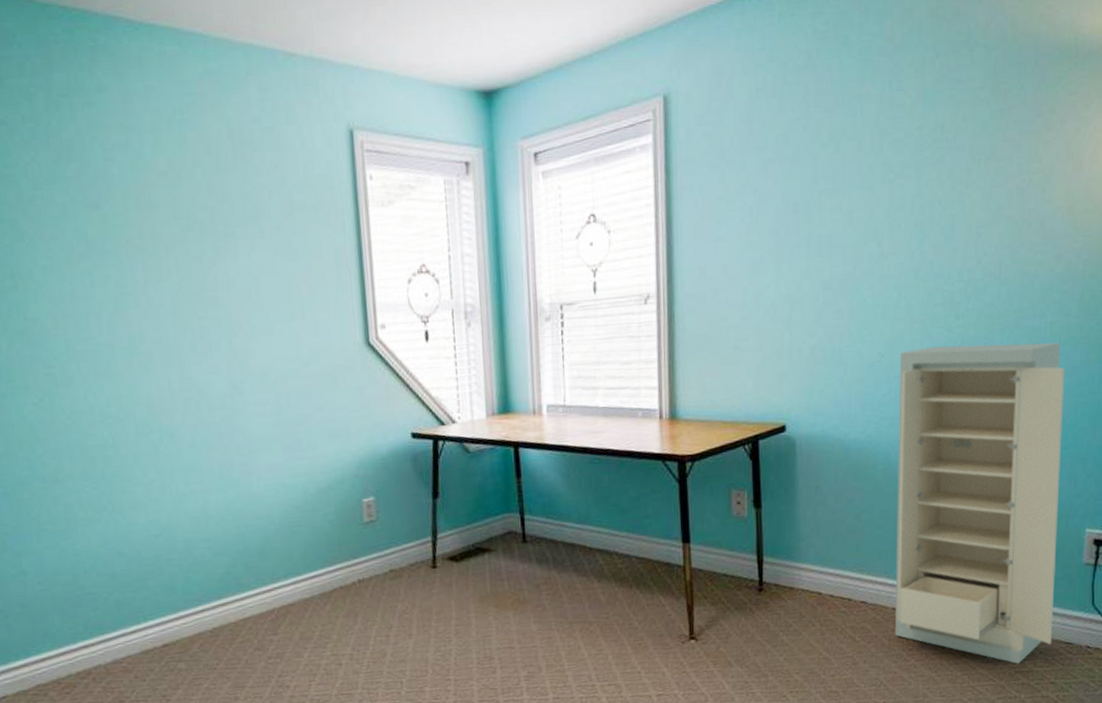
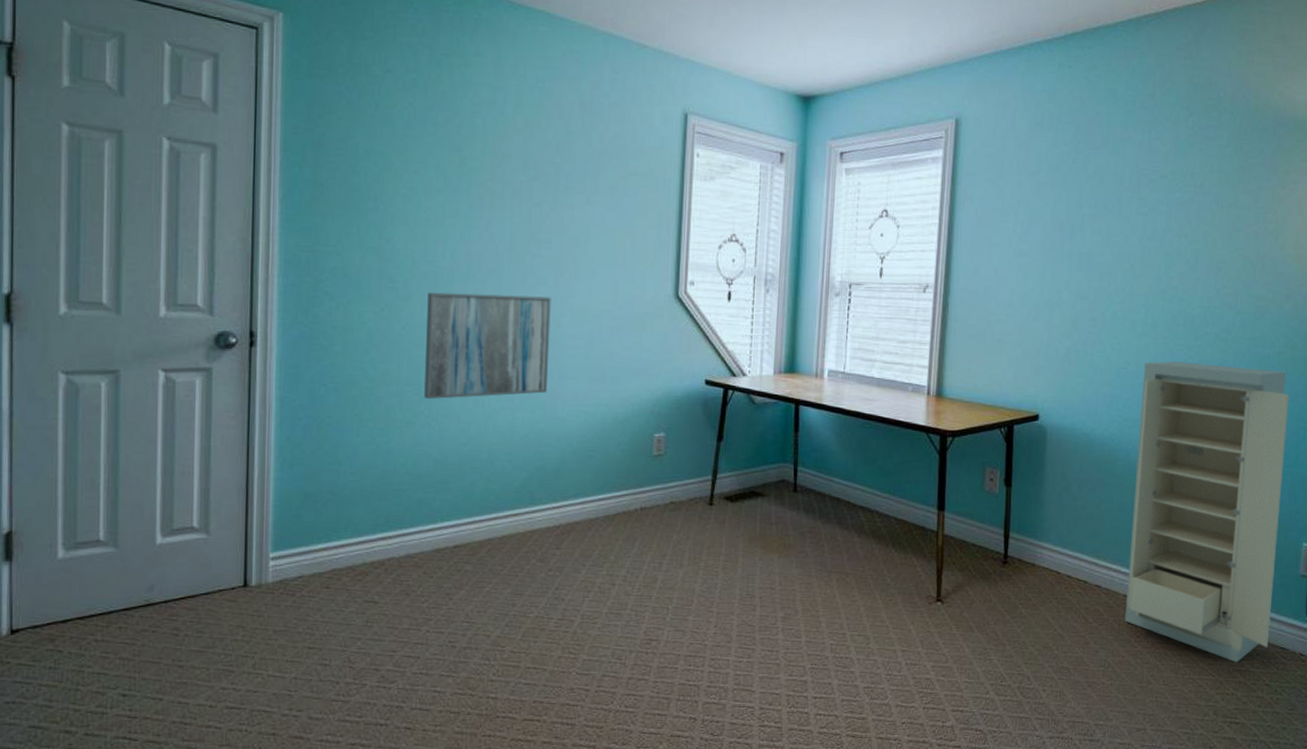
wall art: none [89,362,238,493] -> present [424,292,551,400]

